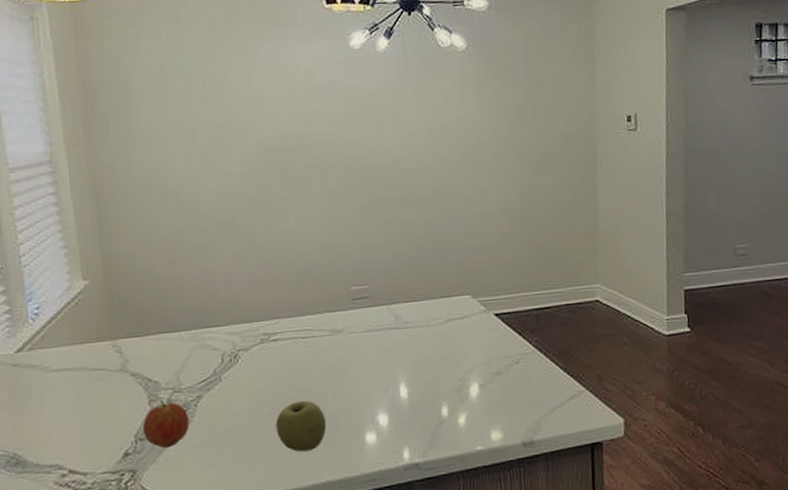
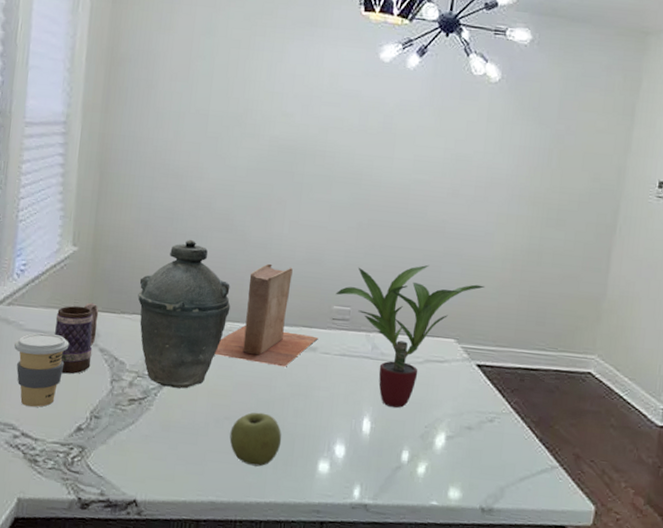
coffee cup: none [44,368,100,445] -> present [14,333,69,408]
mug: none [80,331,125,405] -> present [55,302,99,374]
fruit: present [143,400,189,448] -> none [100,382,147,432]
kettle: none [157,251,253,396] -> present [137,239,231,389]
book: none [245,259,343,356] -> present [214,263,318,367]
potted plant: none [351,231,489,370] -> present [335,264,486,408]

